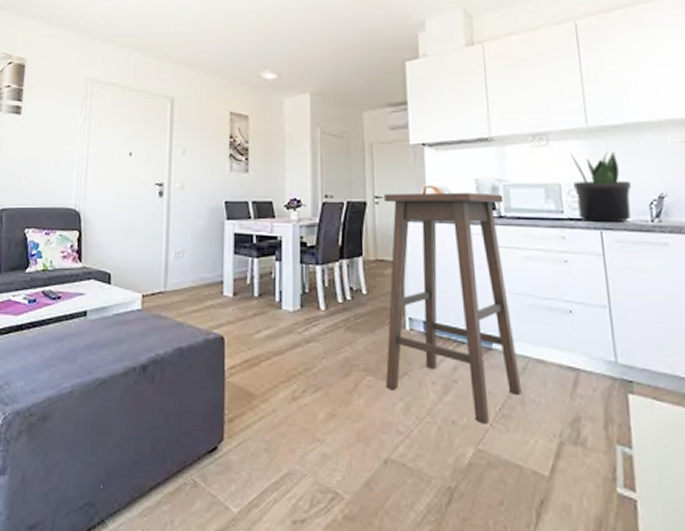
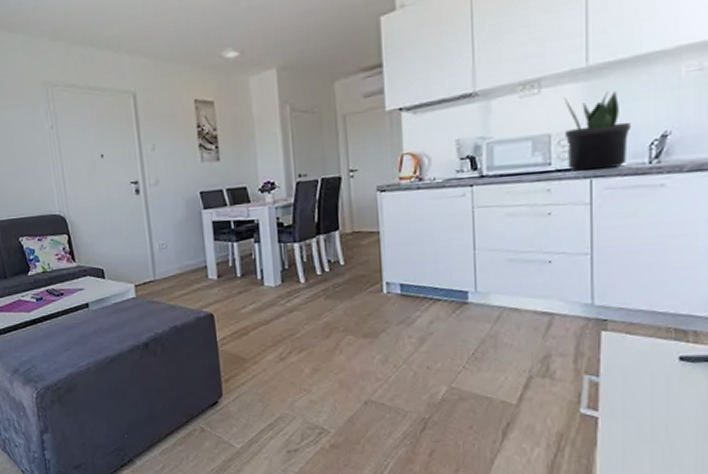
bar stool: present [384,192,522,424] -> none [359,153,495,367]

